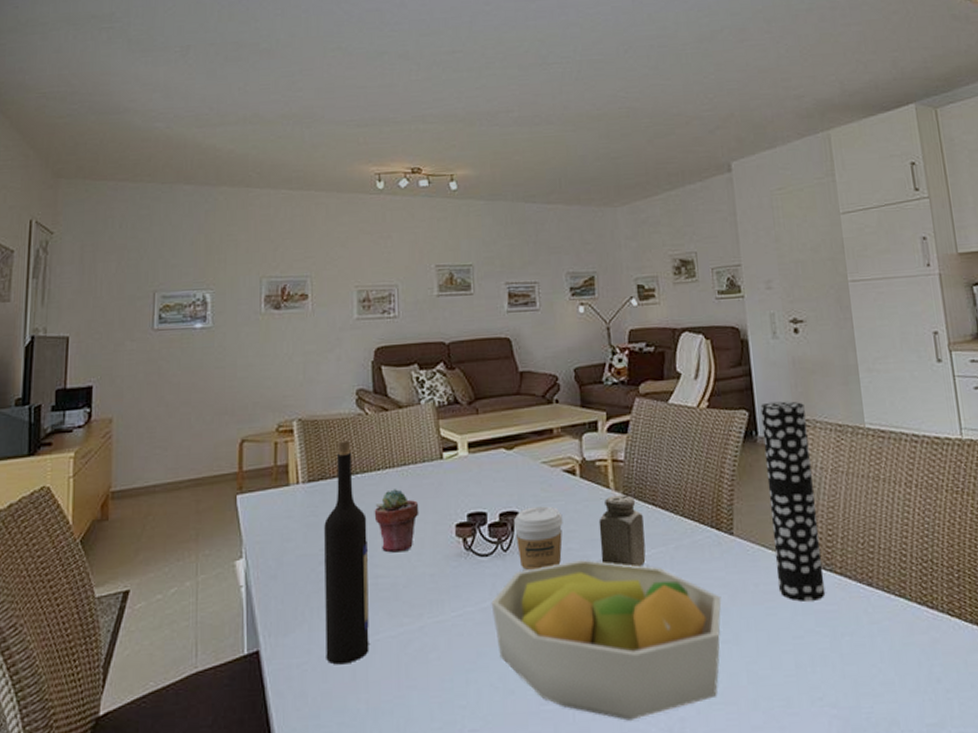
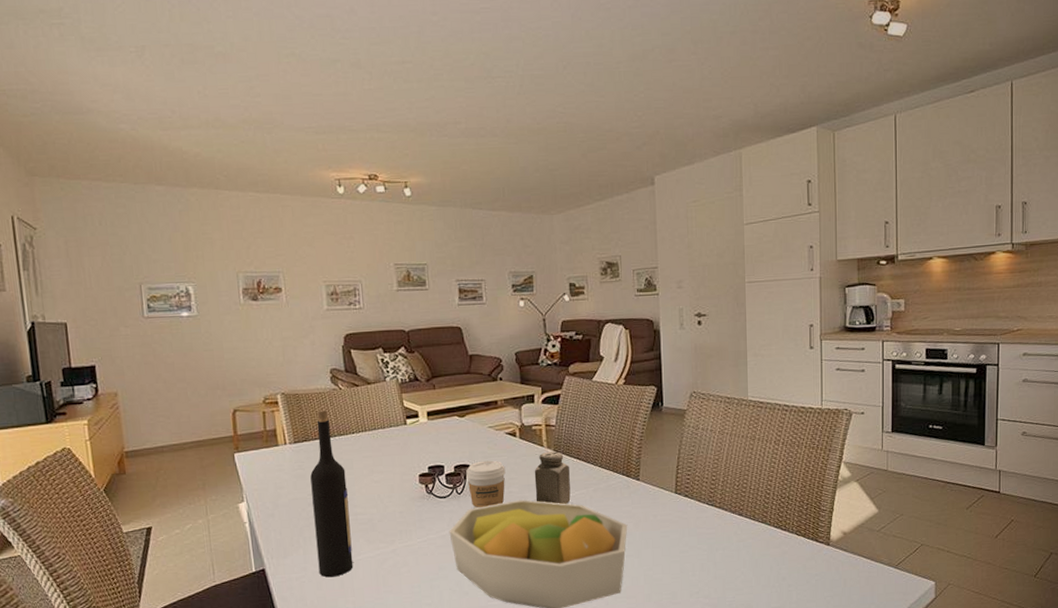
potted succulent: present [374,489,419,553] -> none [351,448,389,496]
vase: present [760,401,826,602] -> none [666,379,707,527]

